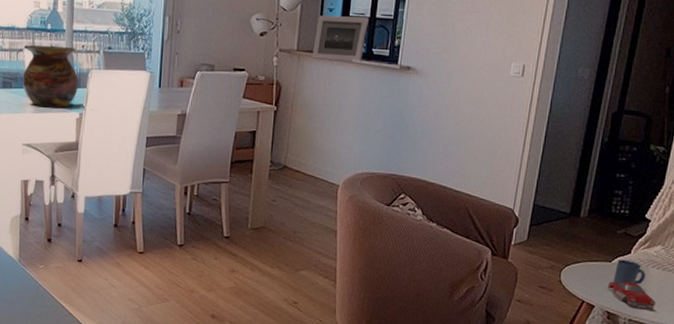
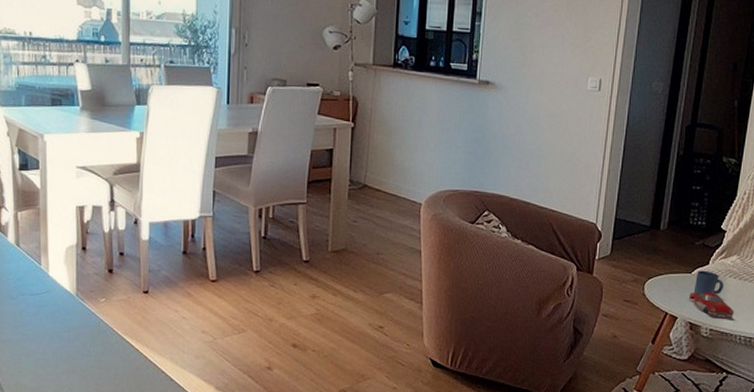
vase: present [22,45,79,108] -> none [74,58,138,127]
picture frame: present [312,15,369,63] -> none [389,28,445,77]

